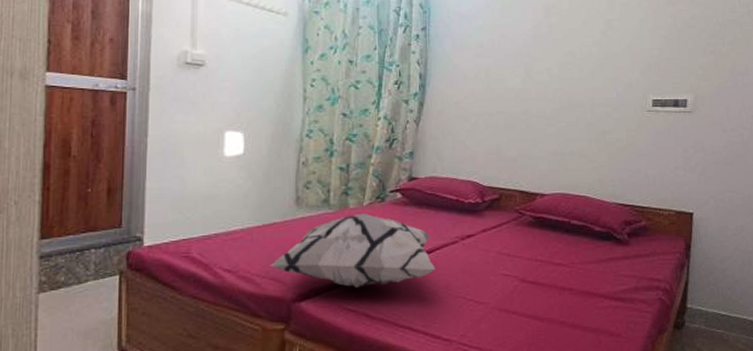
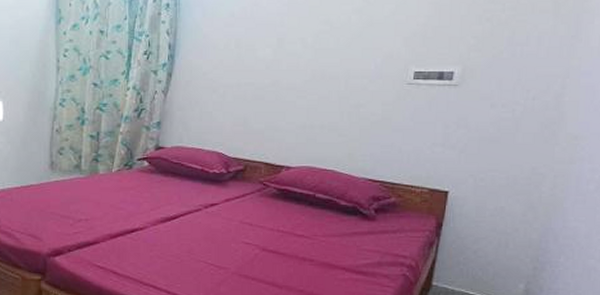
decorative pillow: present [270,214,436,288] -> none [28,180,179,247]

